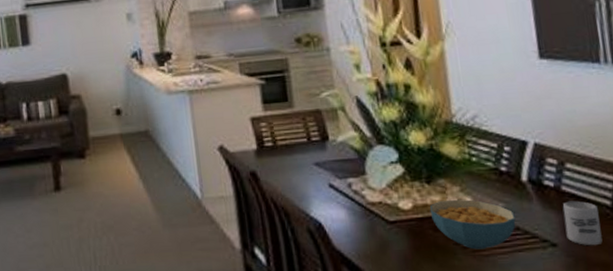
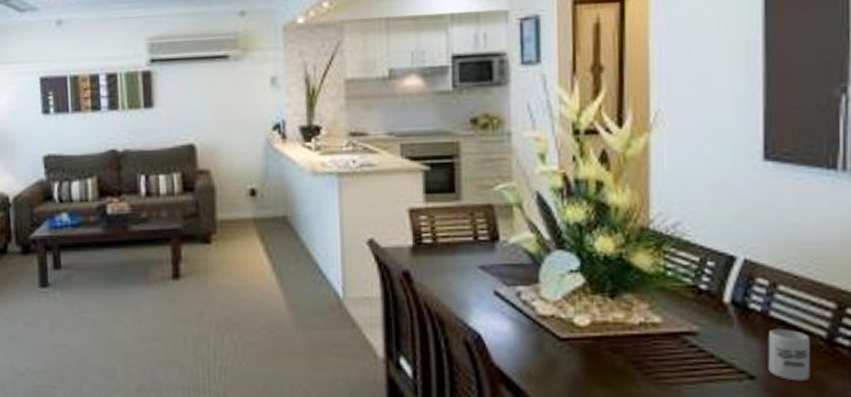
cereal bowl: present [429,199,516,250] -> none [610,318,710,377]

